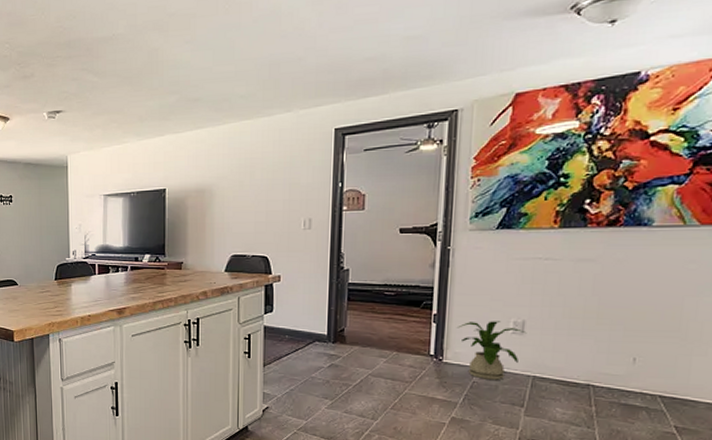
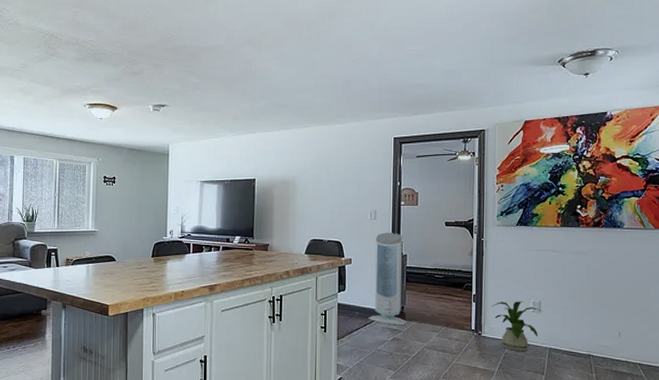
air purifier: none [301,244,348,350] -> present [369,233,407,325]

